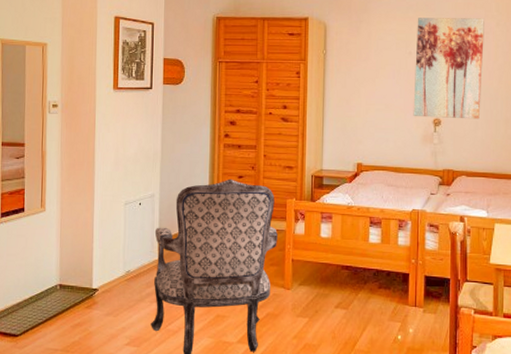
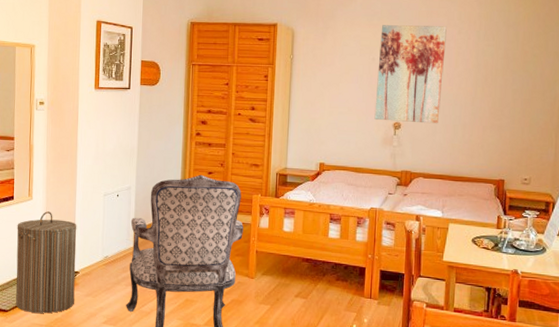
laundry hamper: none [27,223,96,337] -> present [16,211,77,314]

